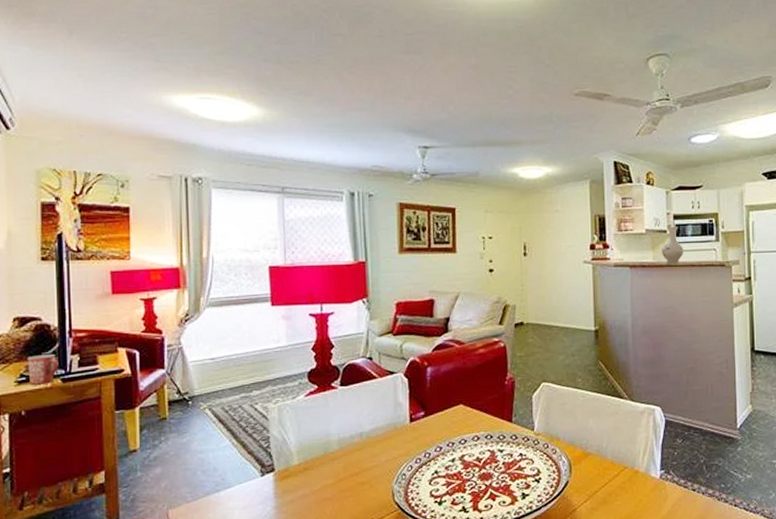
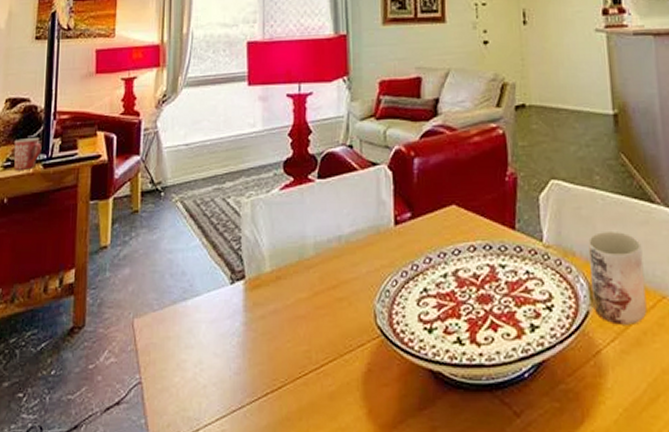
mug: none [570,421,613,490] -> present [588,232,647,325]

